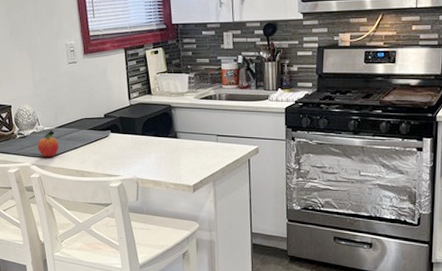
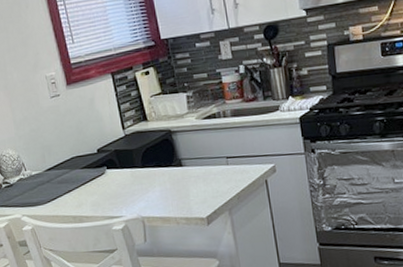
fruit: present [37,130,59,158] -> none [26,175,51,206]

